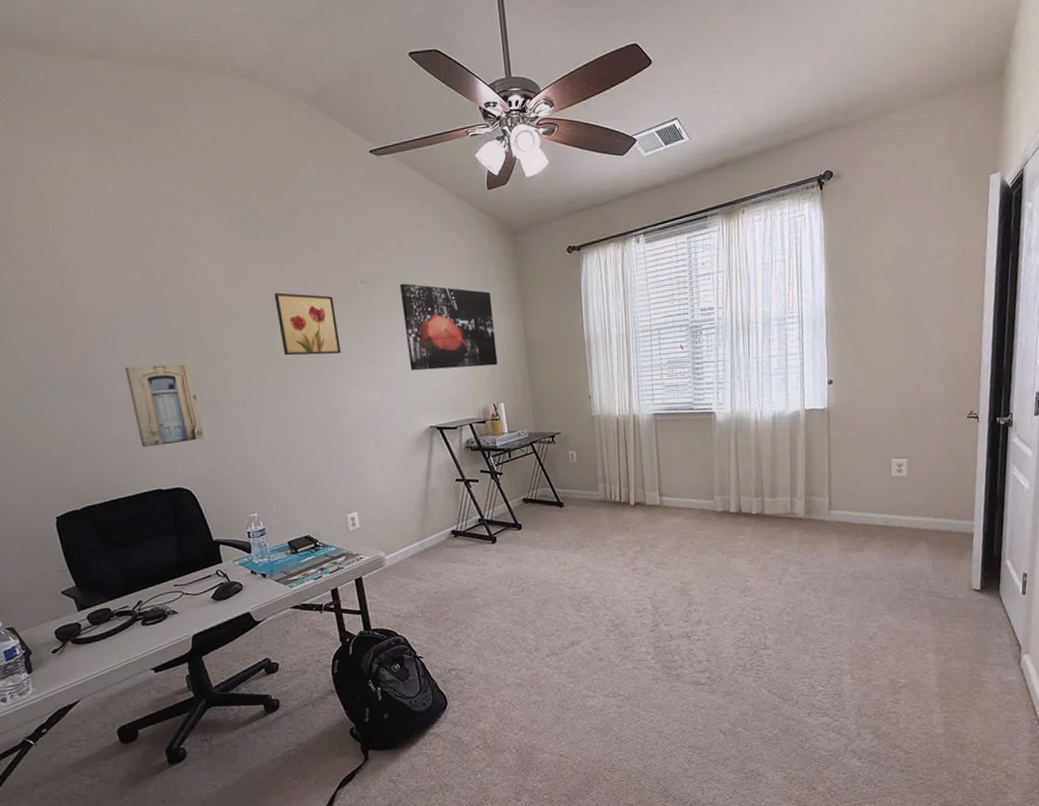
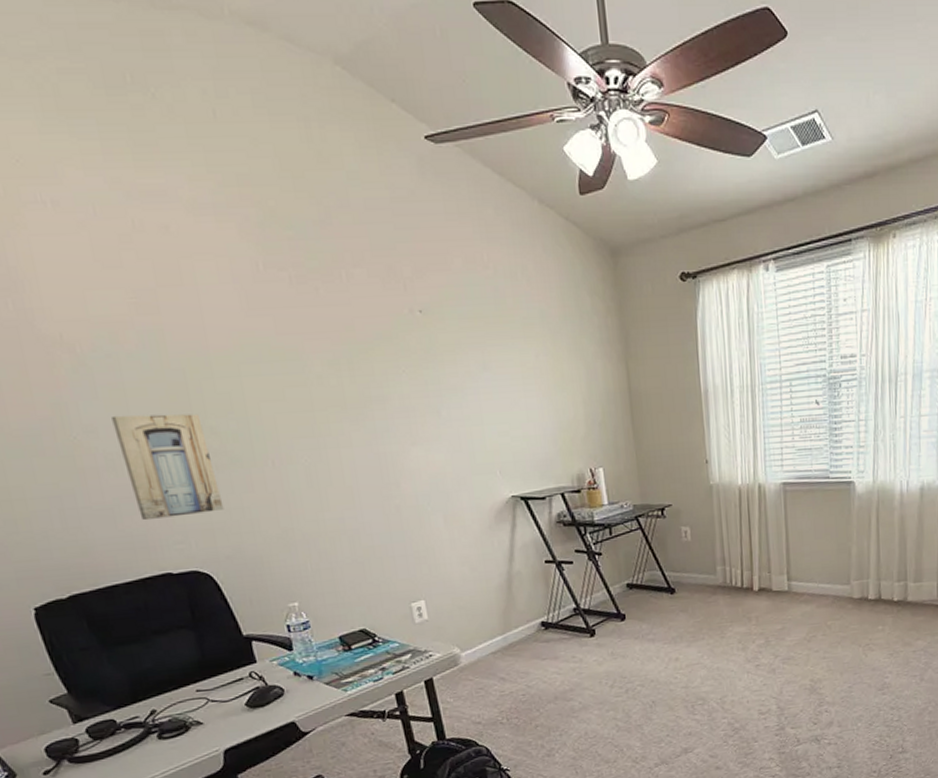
wall art: present [274,292,341,356] -> none [306,322,397,405]
wall art: present [399,283,498,371] -> none [469,314,595,427]

